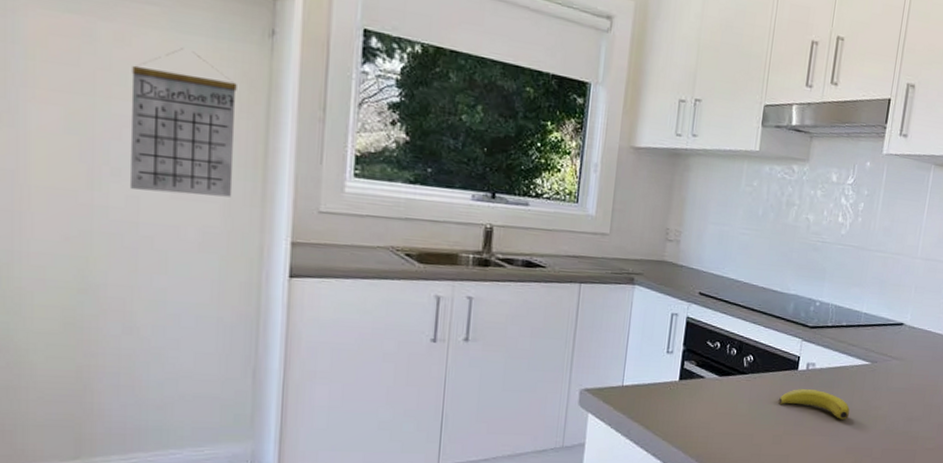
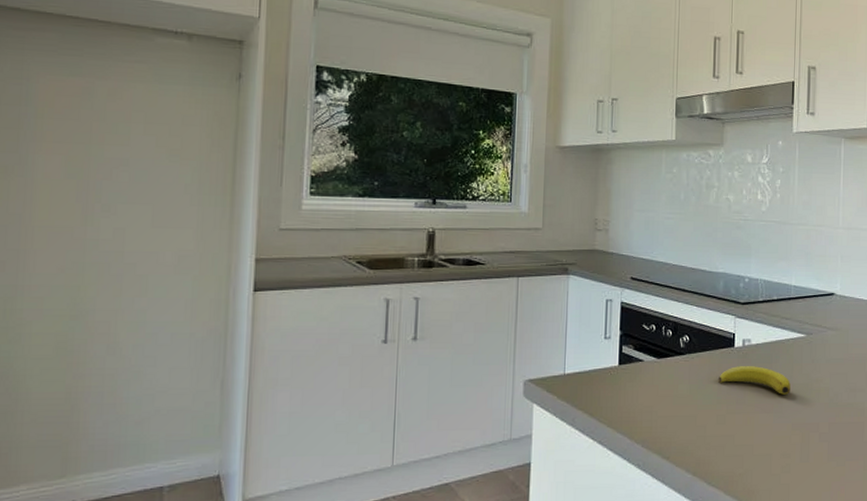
calendar: present [129,48,237,197] -> none [117,96,209,223]

